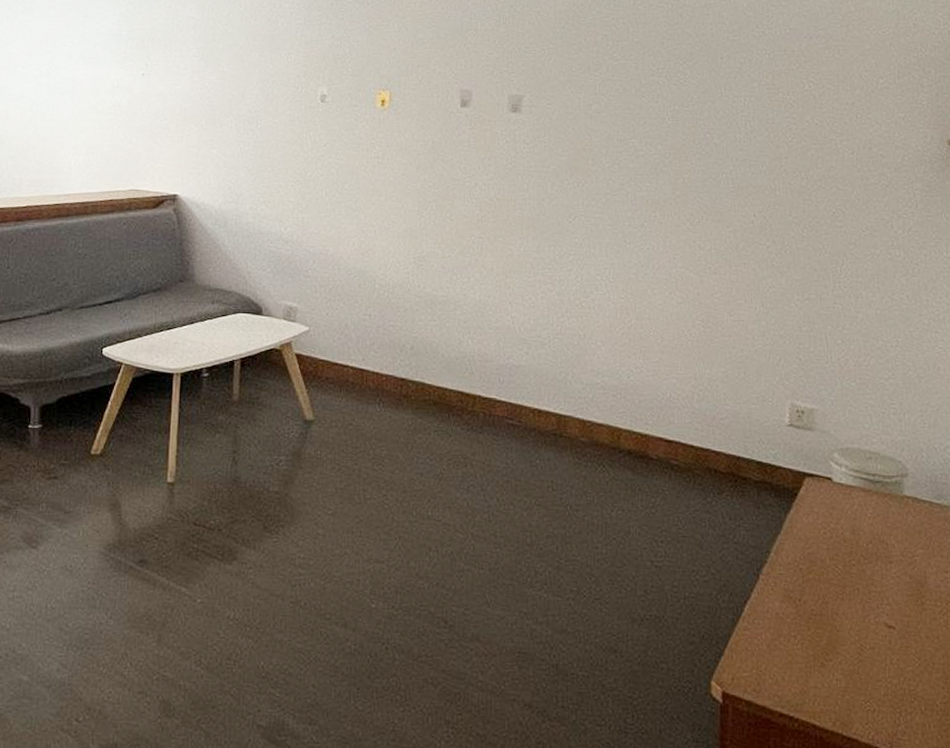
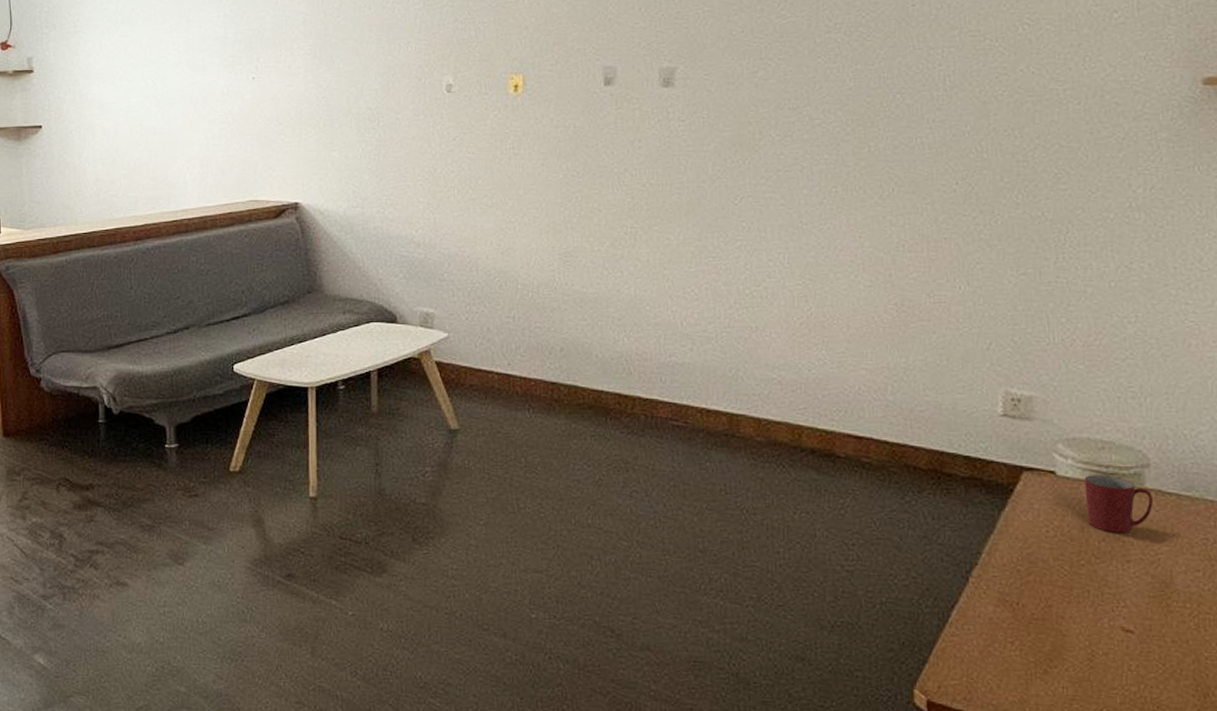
mug: none [855,482,910,536] -> present [1084,475,1153,533]

